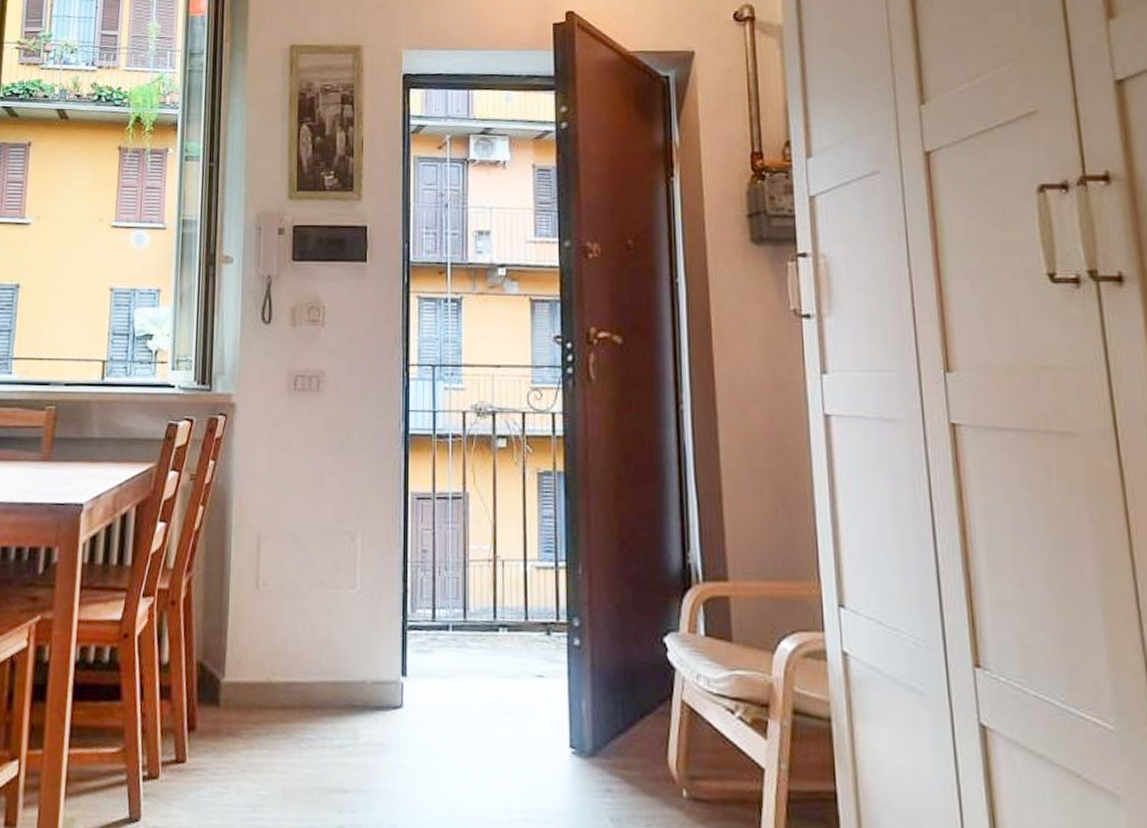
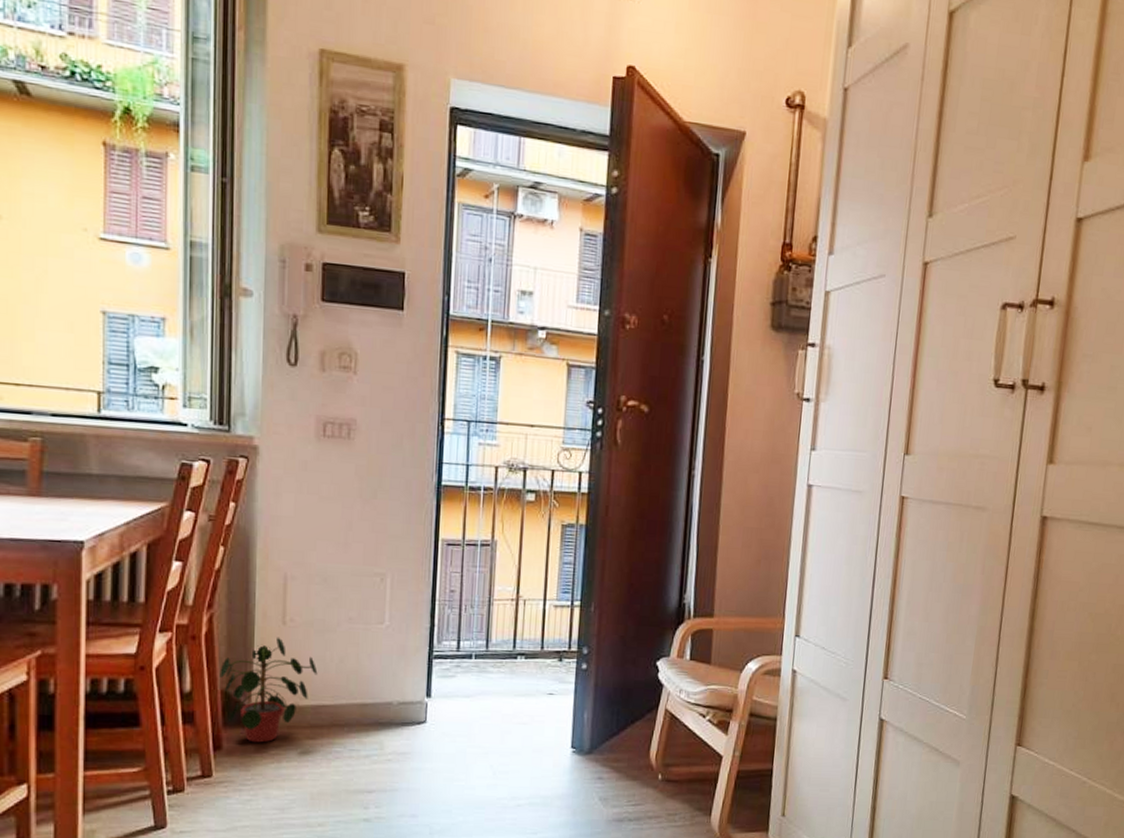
potted plant: none [196,603,290,725] -> present [219,637,318,743]

